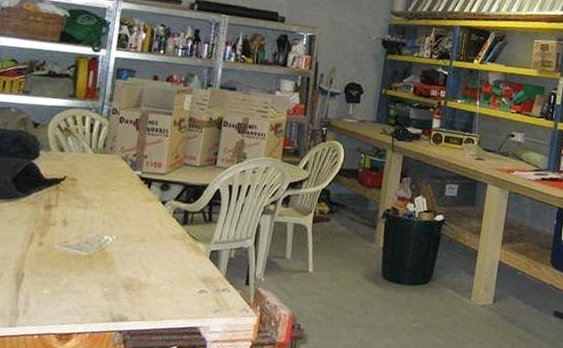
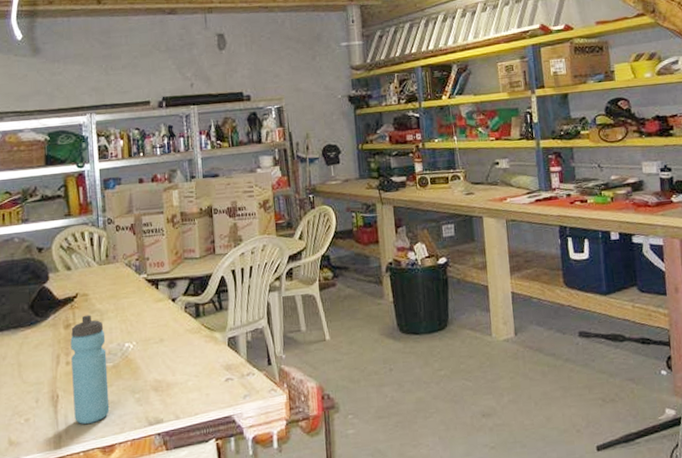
water bottle: none [36,199,86,308] -> present [70,314,110,424]

